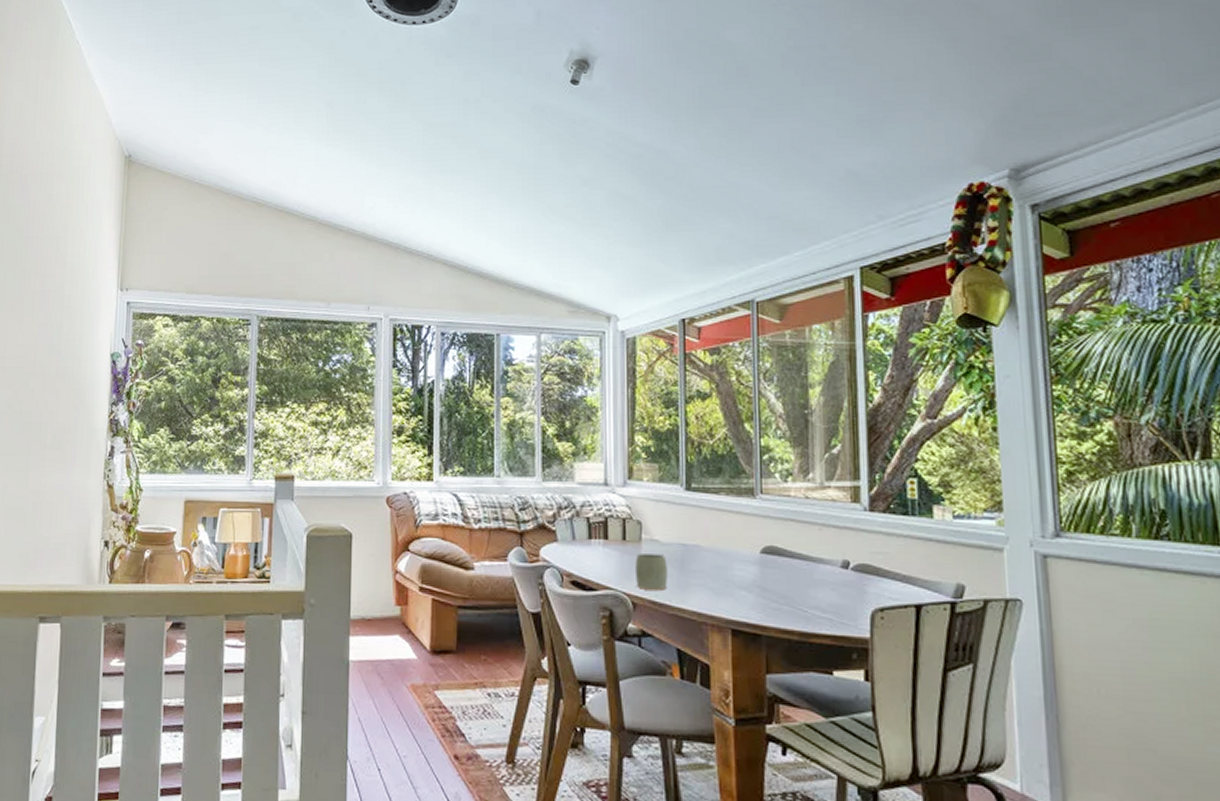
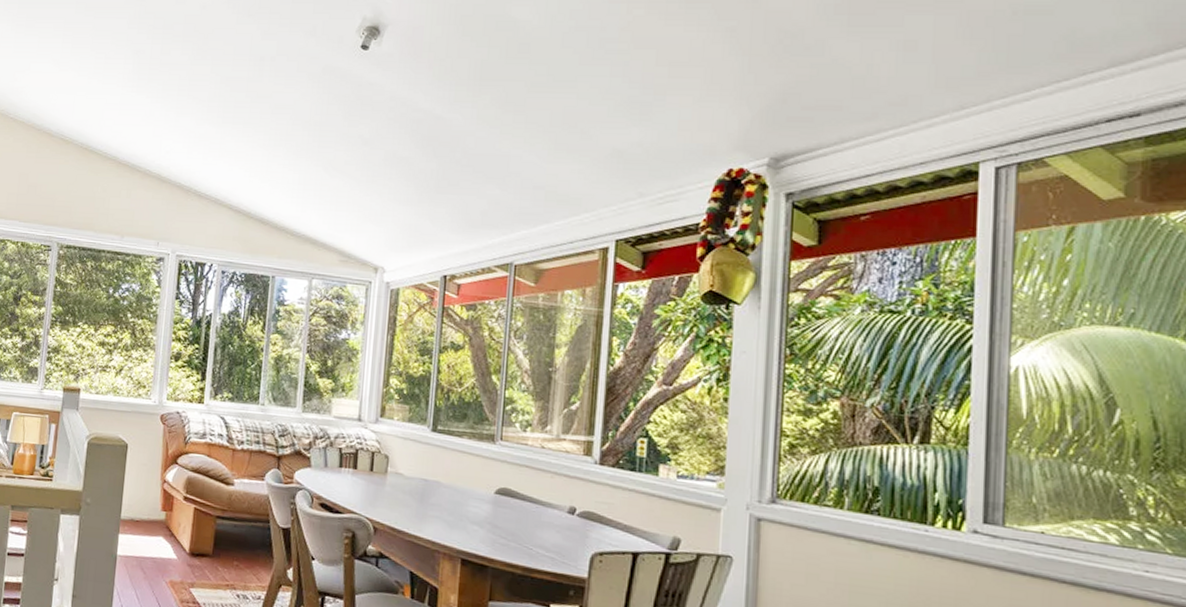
mug: present [634,553,668,592] -> none [378,484,409,519]

